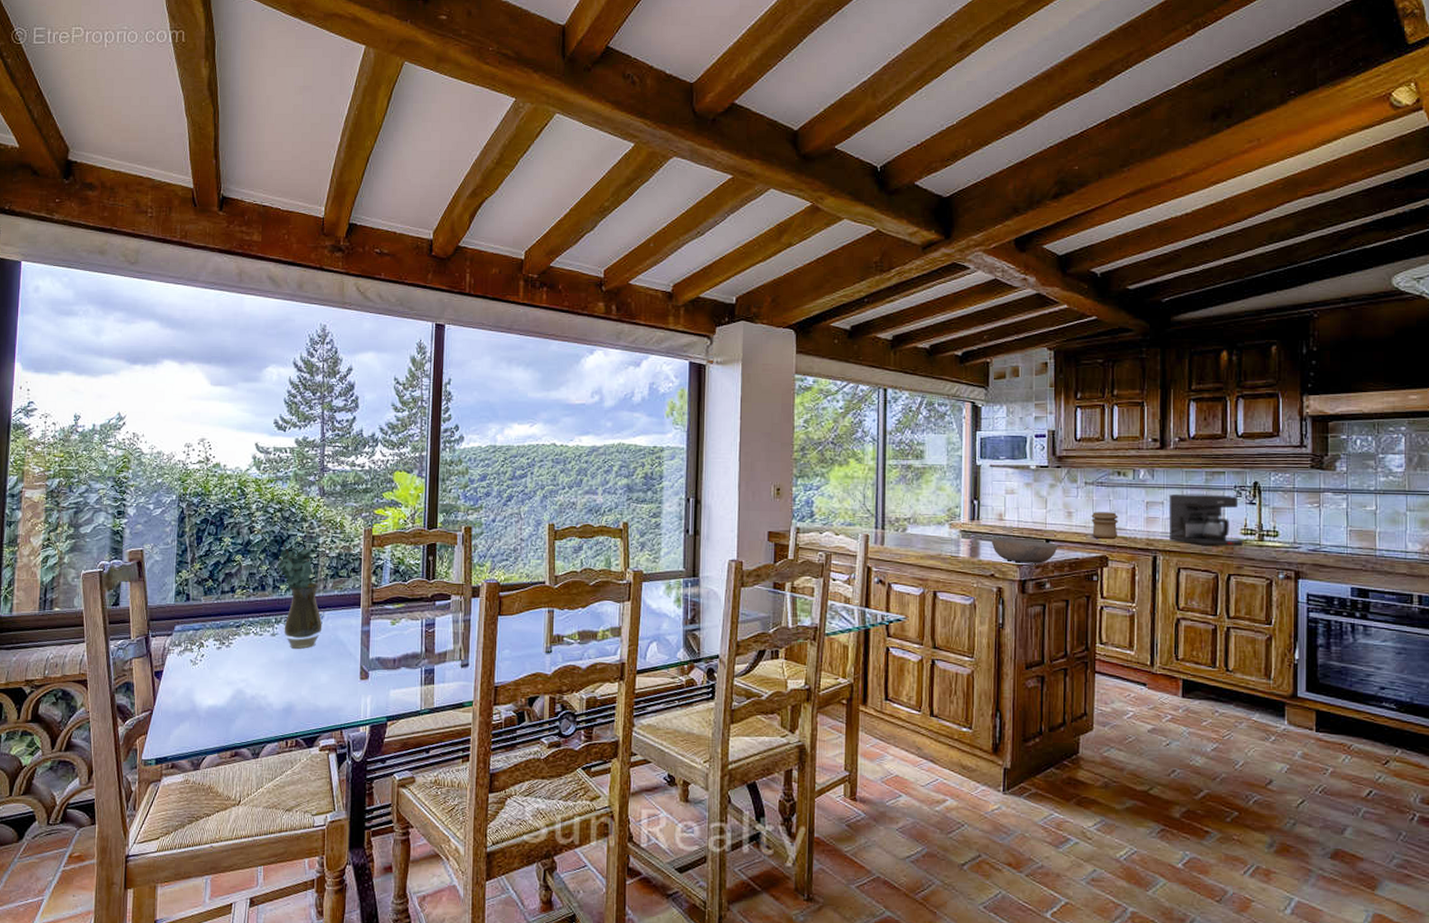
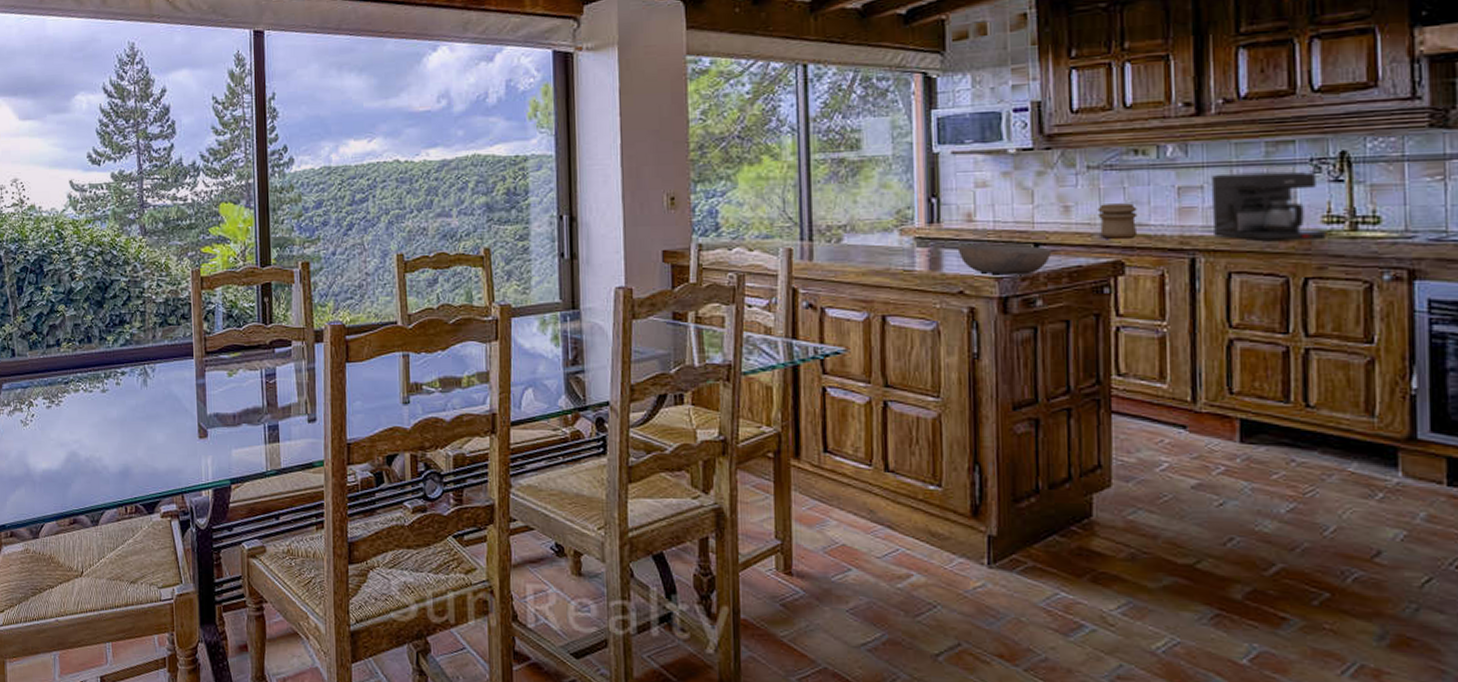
vase: present [277,544,323,649] -> none [101,290,155,406]

